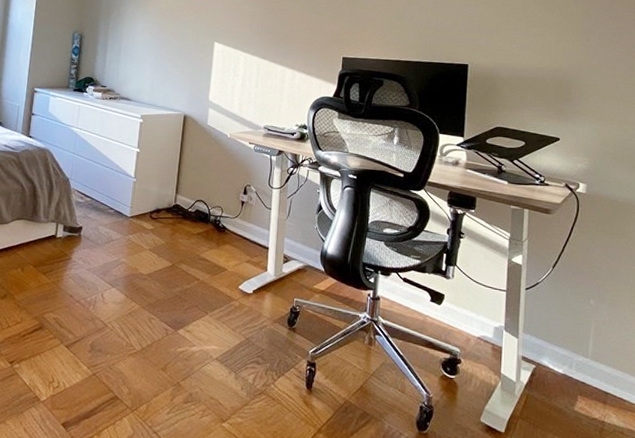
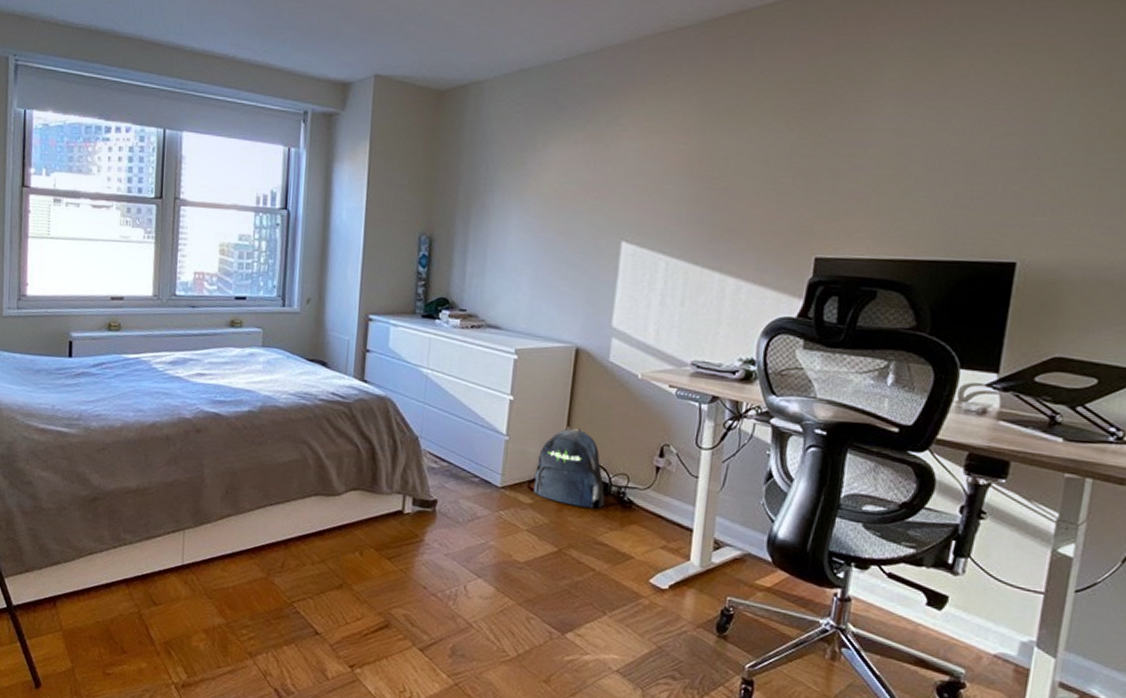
backpack: none [154,171,206,232] -> present [534,425,605,508]

